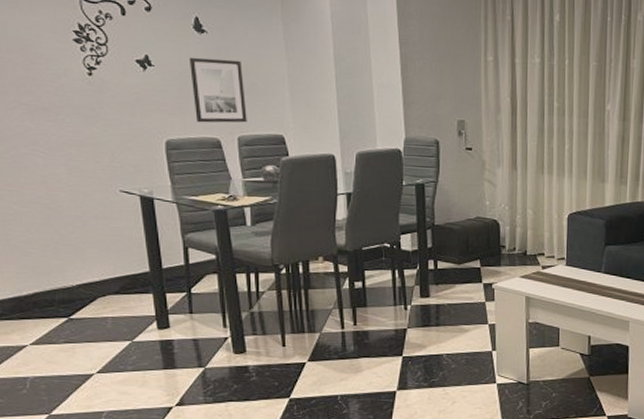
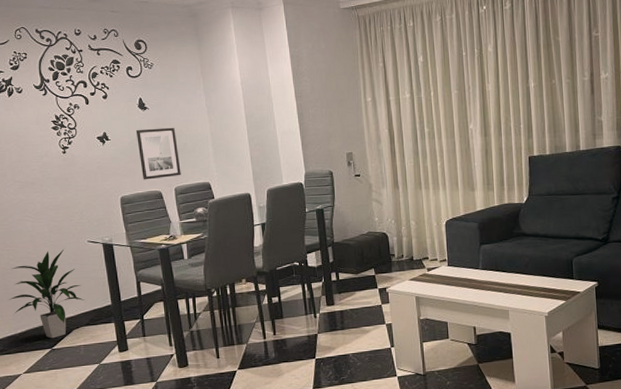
indoor plant: none [10,196,114,306] -> present [8,248,84,339]

